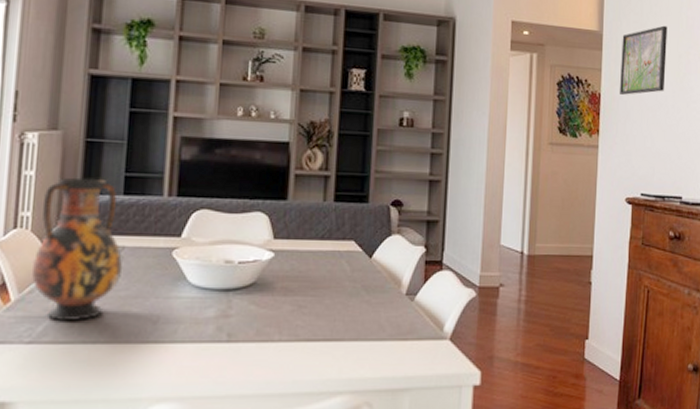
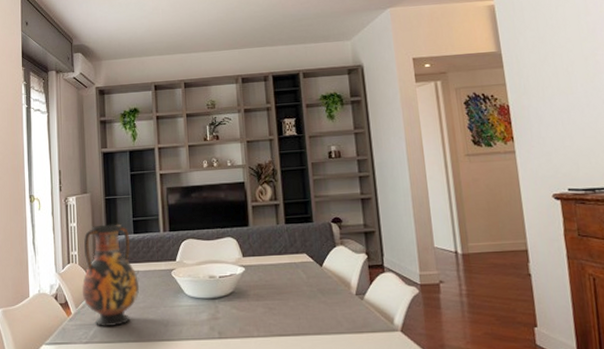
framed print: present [620,25,668,95] -> none [521,34,575,103]

